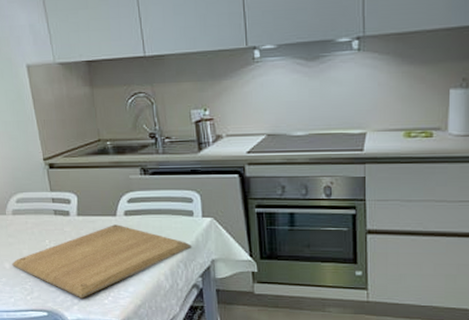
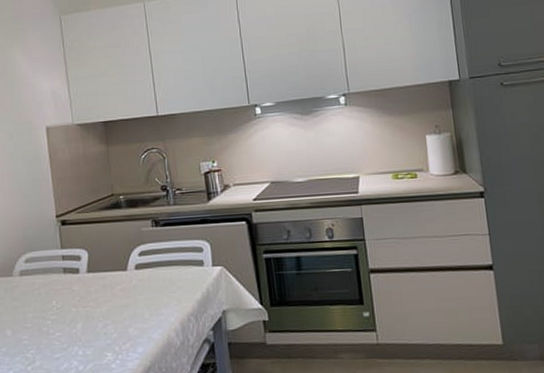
chopping board: present [12,224,192,299] -> none [14,279,203,364]

